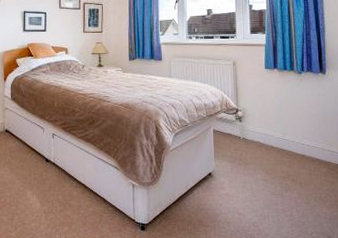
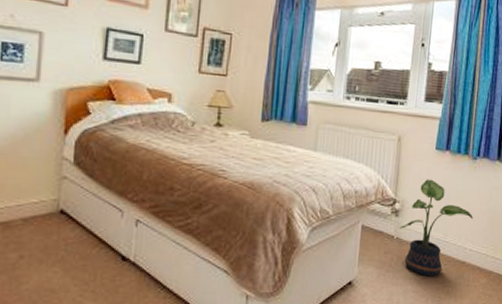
potted plant: none [244,91,306,168] -> present [399,179,473,277]

